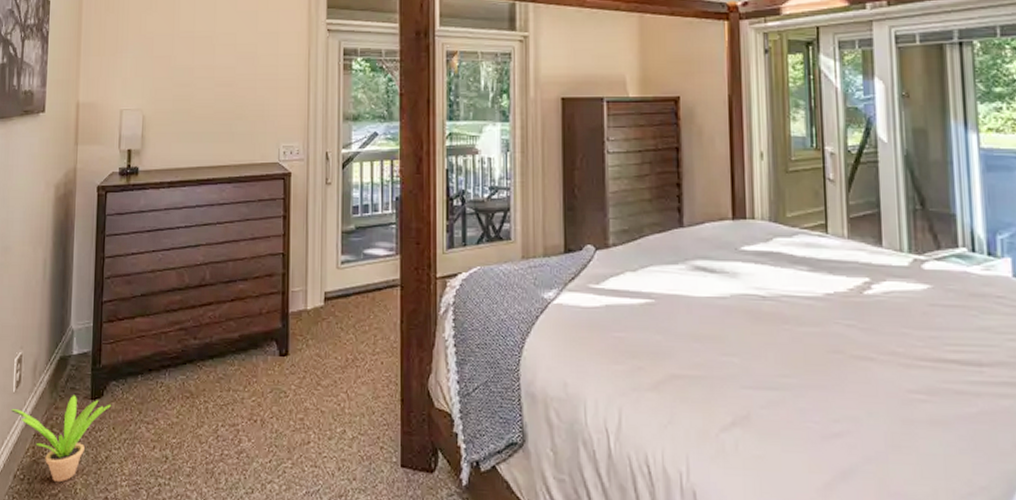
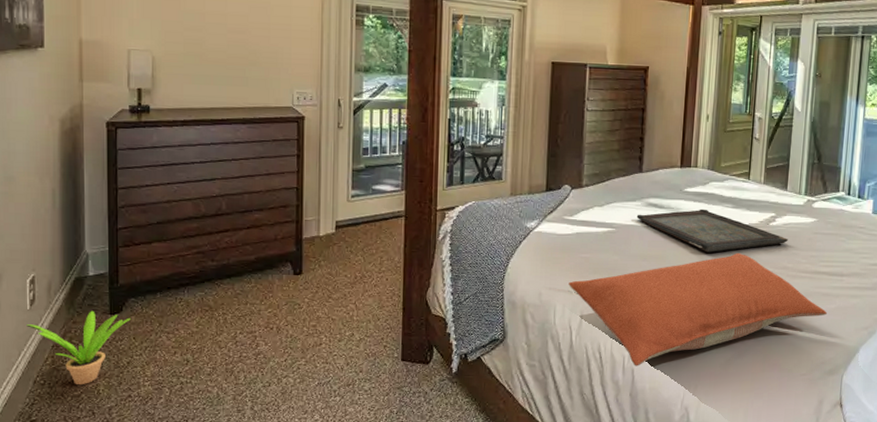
pillow: none [600,331,967,488] -> present [569,252,828,366]
serving tray: none [681,273,893,332] -> present [636,209,788,253]

